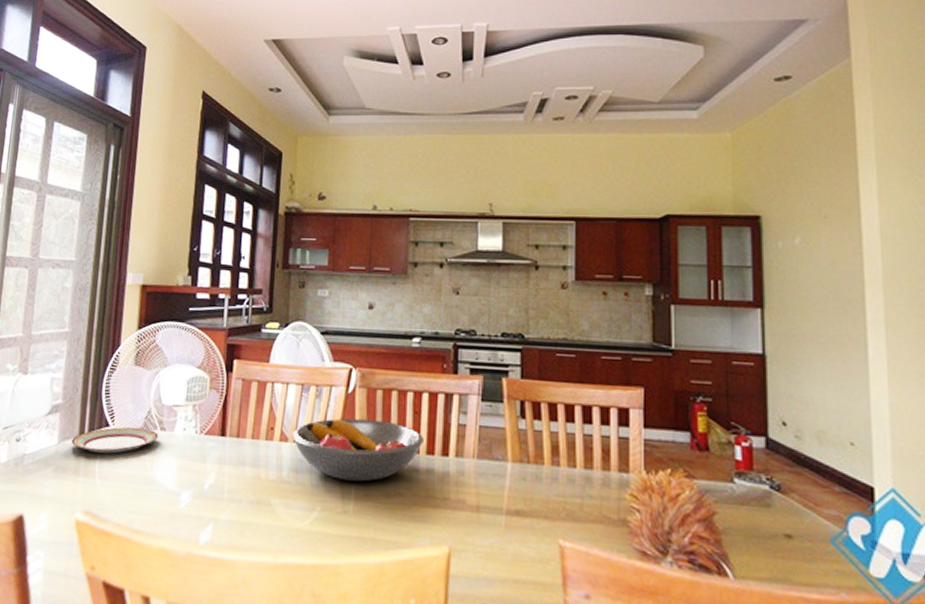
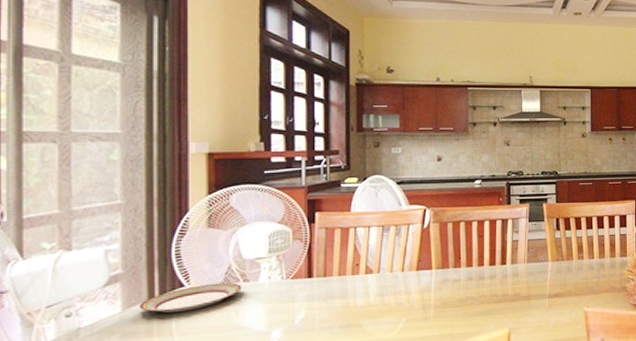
fruit bowl: present [292,418,424,482] -> none [377,245,487,296]

